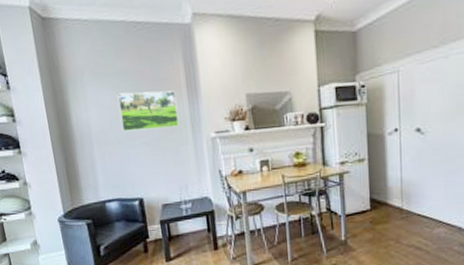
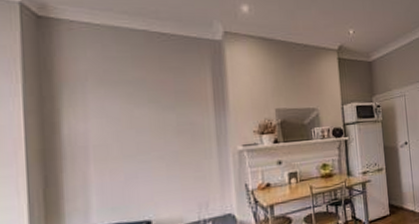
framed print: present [118,90,179,132] -> none [130,102,202,145]

